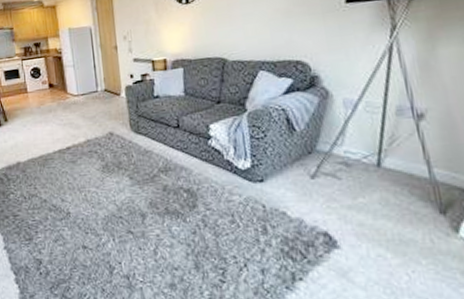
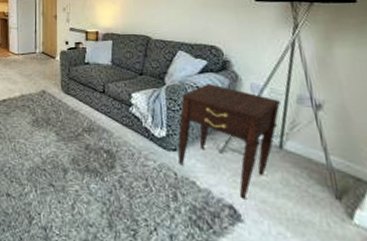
nightstand: none [264,104,379,225] -> present [177,84,282,199]

